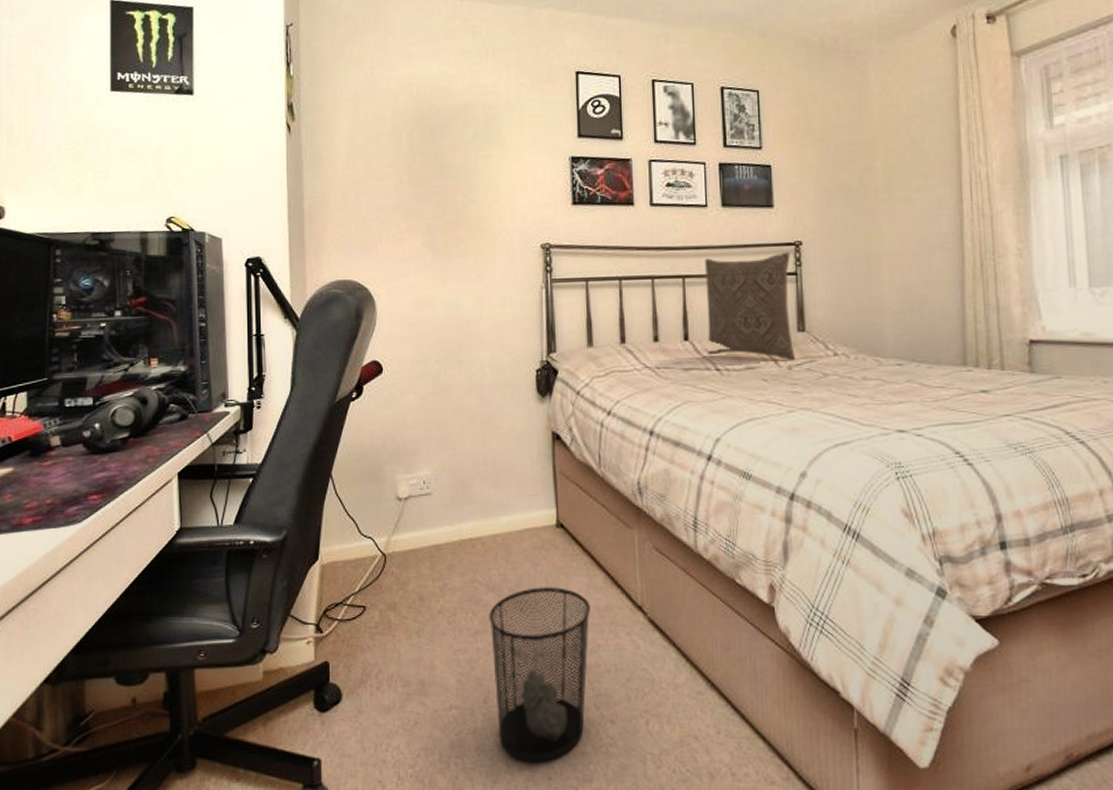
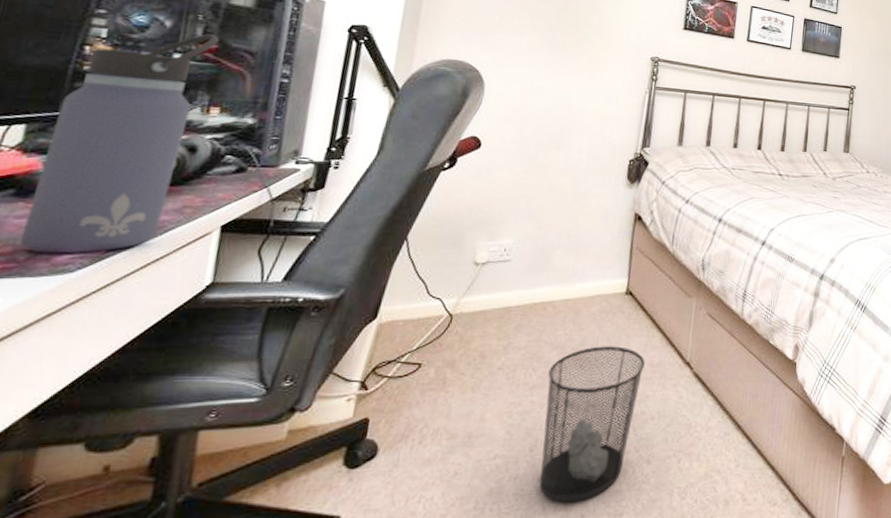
water bottle: none [41,288,146,506] -> present [19,34,220,254]
pillow: present [705,252,795,361] -> none [774,88,846,174]

